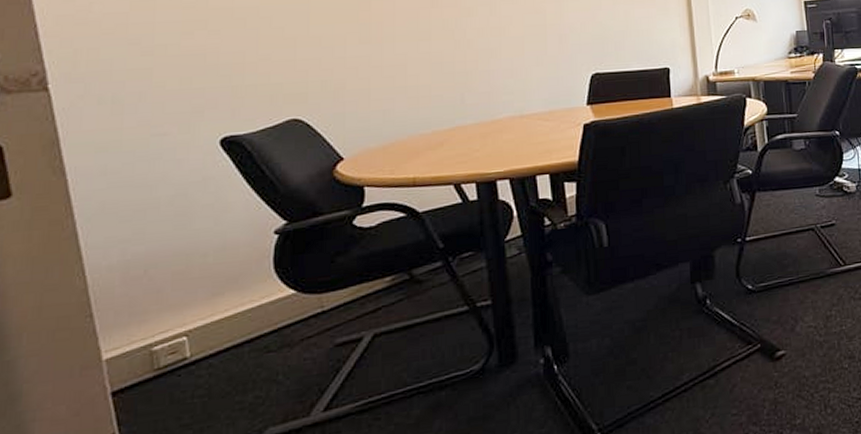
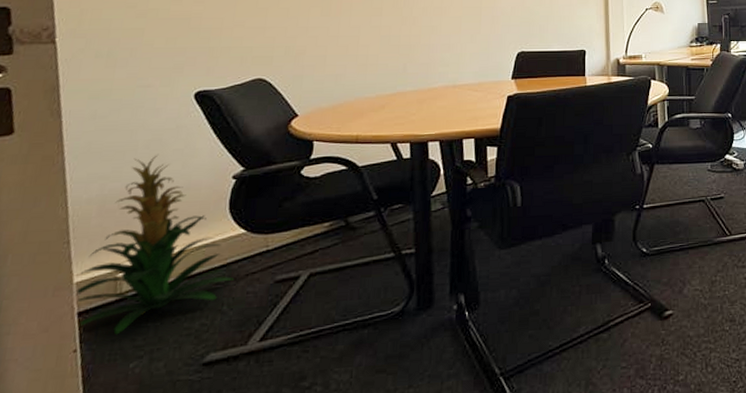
indoor plant: none [104,211,287,414] -> present [73,155,234,335]

